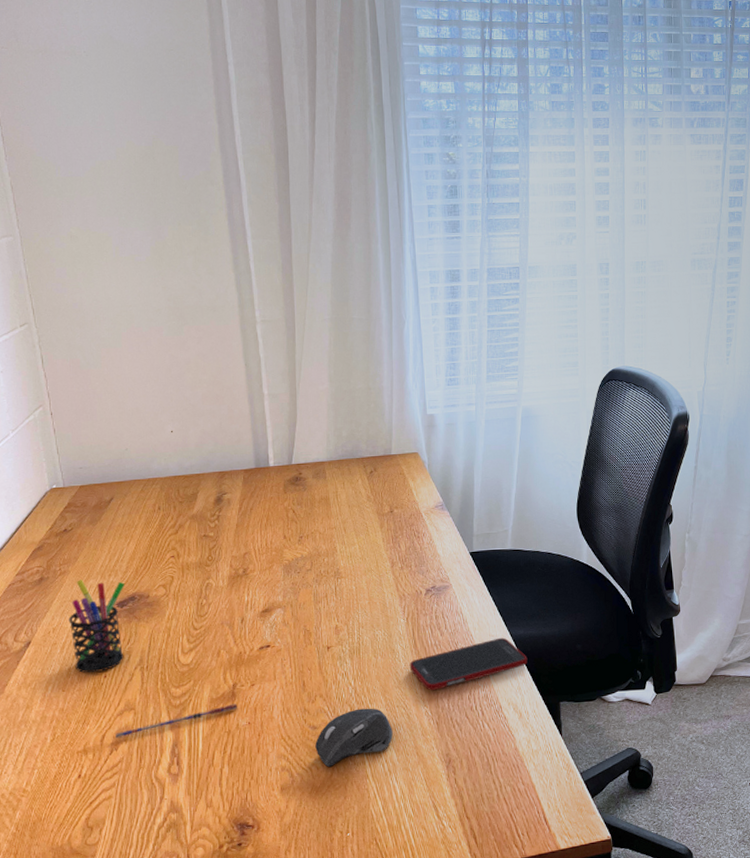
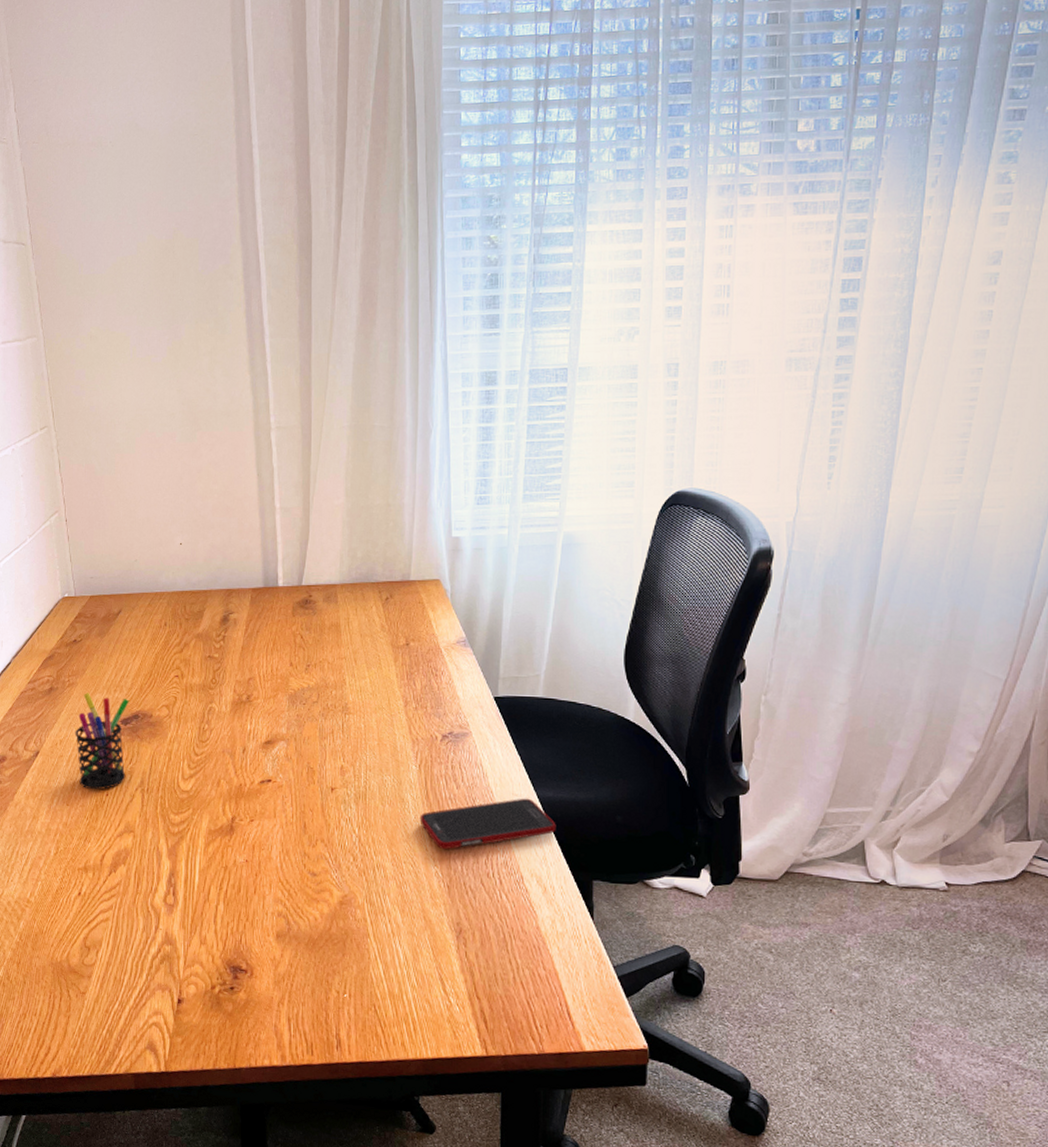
pen: present [115,704,237,739] -> none [115,838,235,861]
computer mouse: present [315,708,393,768] -> none [314,859,398,920]

